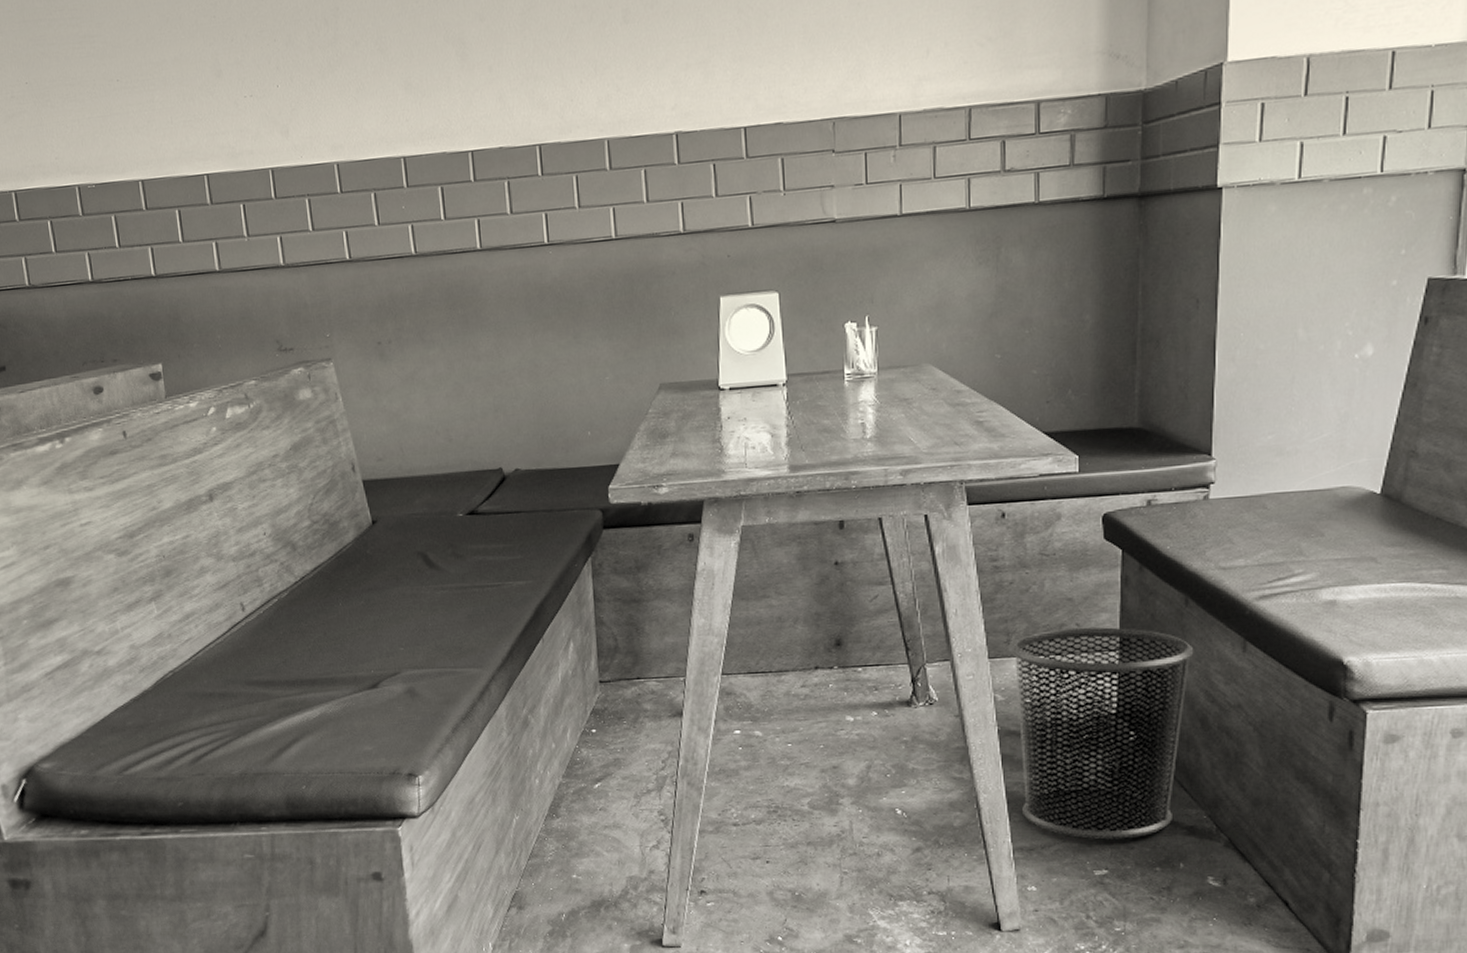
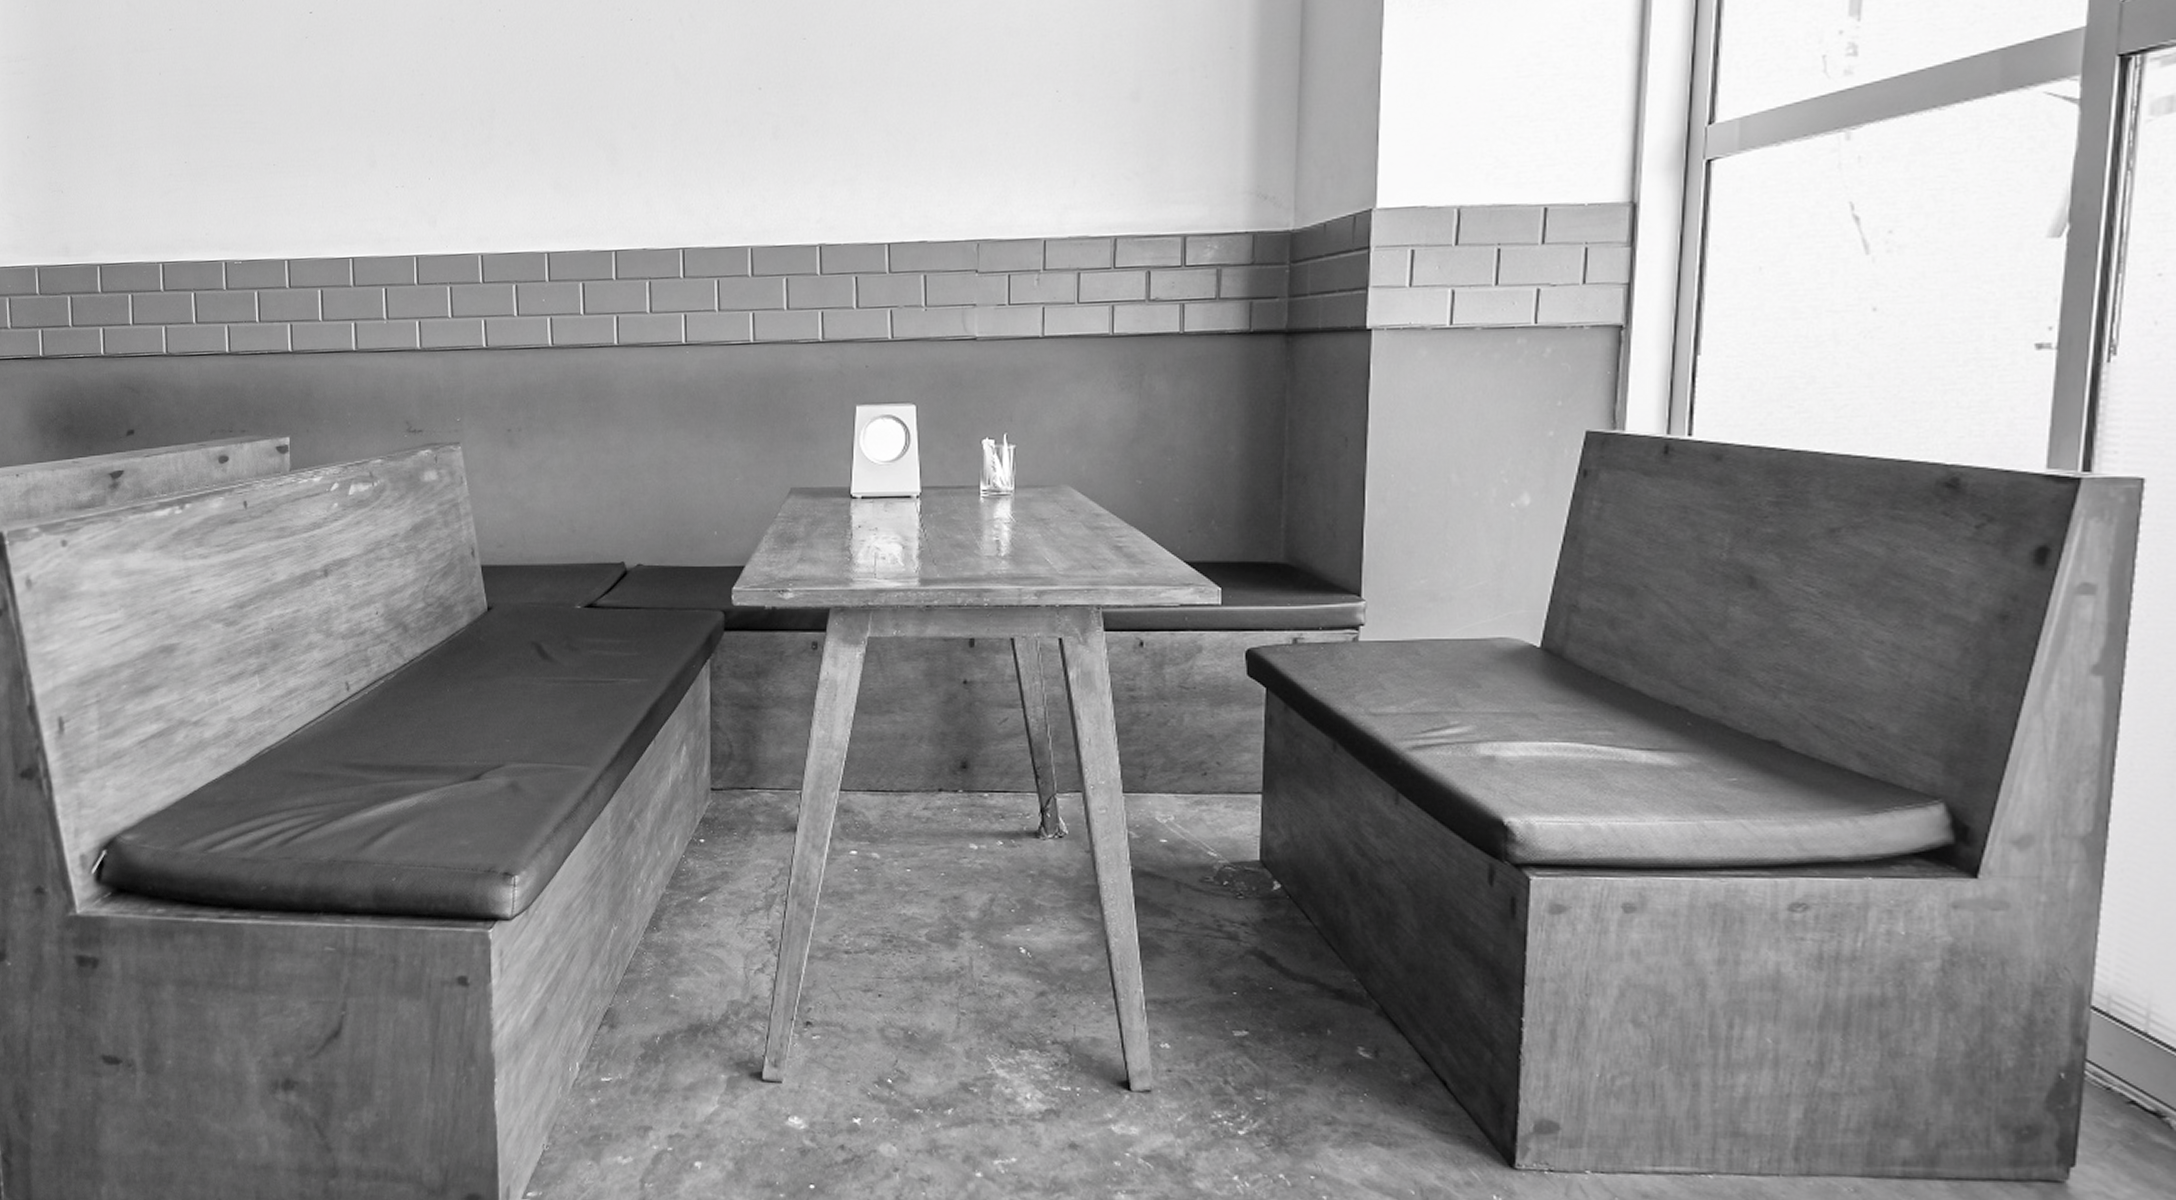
waste bin: present [1011,627,1194,840] -> none [1147,767,1343,999]

